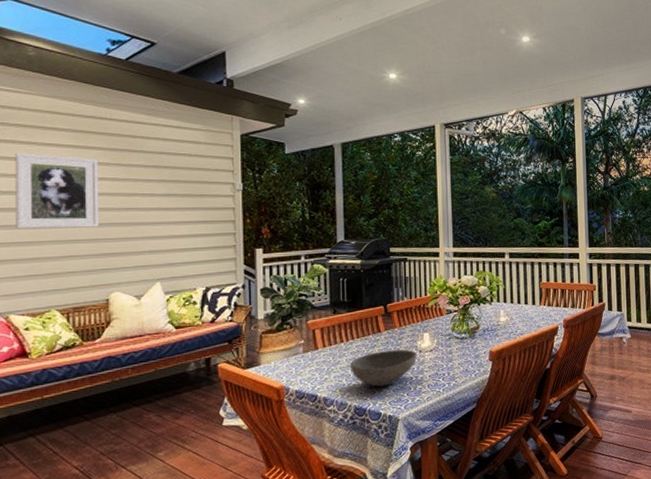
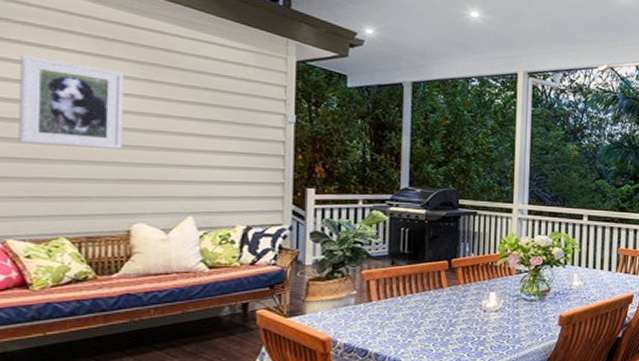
bowl: present [350,349,417,387] -> none [407,308,481,345]

